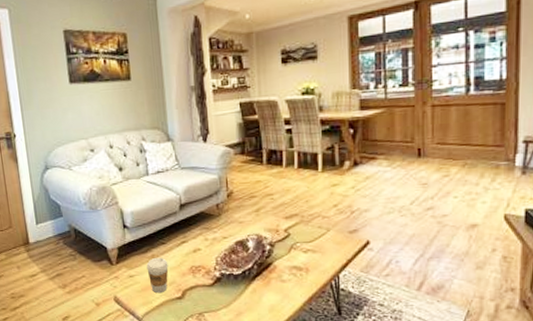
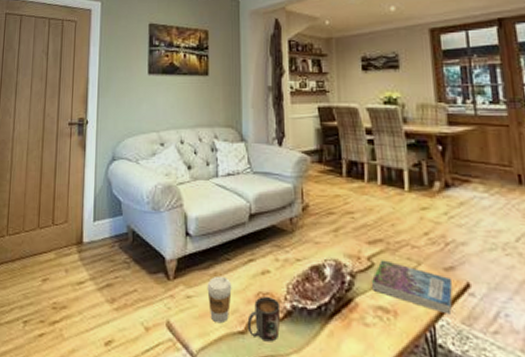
mug: none [183,269,212,302] -> present [247,297,281,342]
book: none [288,230,356,266] -> present [372,260,453,315]

